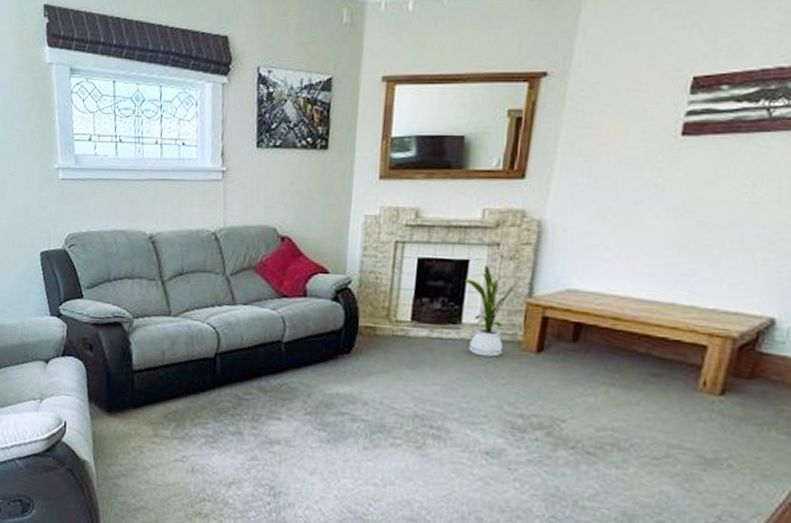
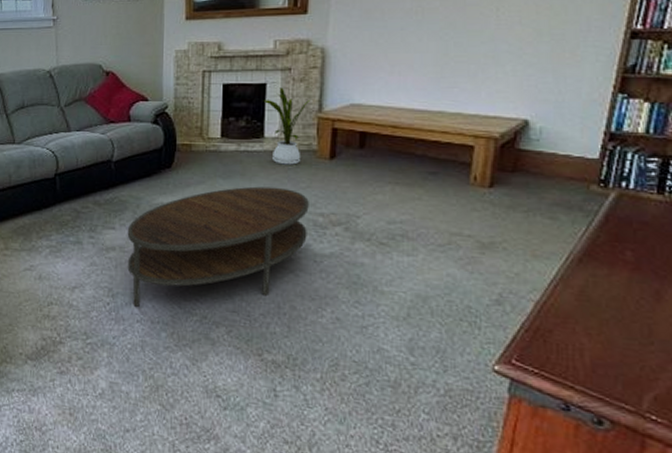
coffee table: none [292,379,508,510] -> present [127,186,309,308]

